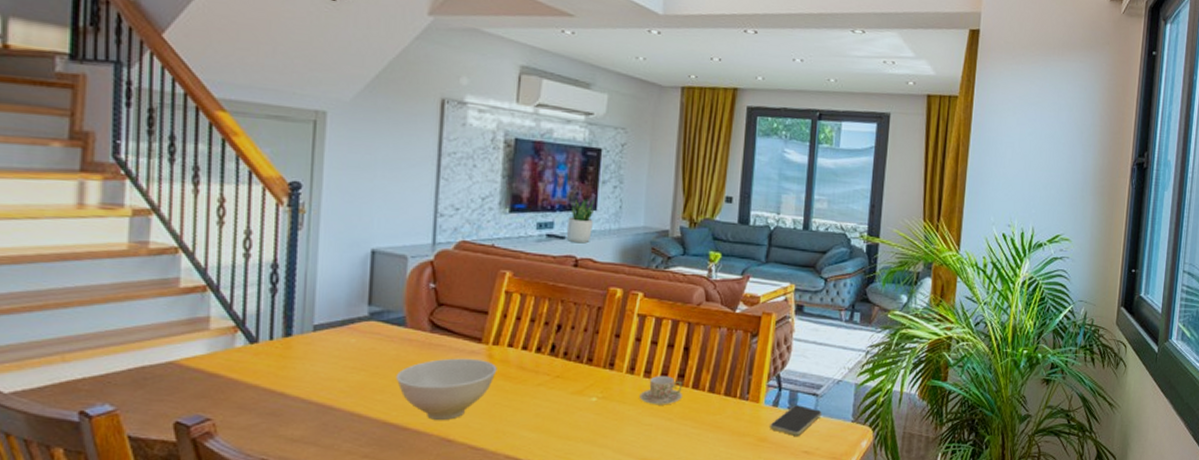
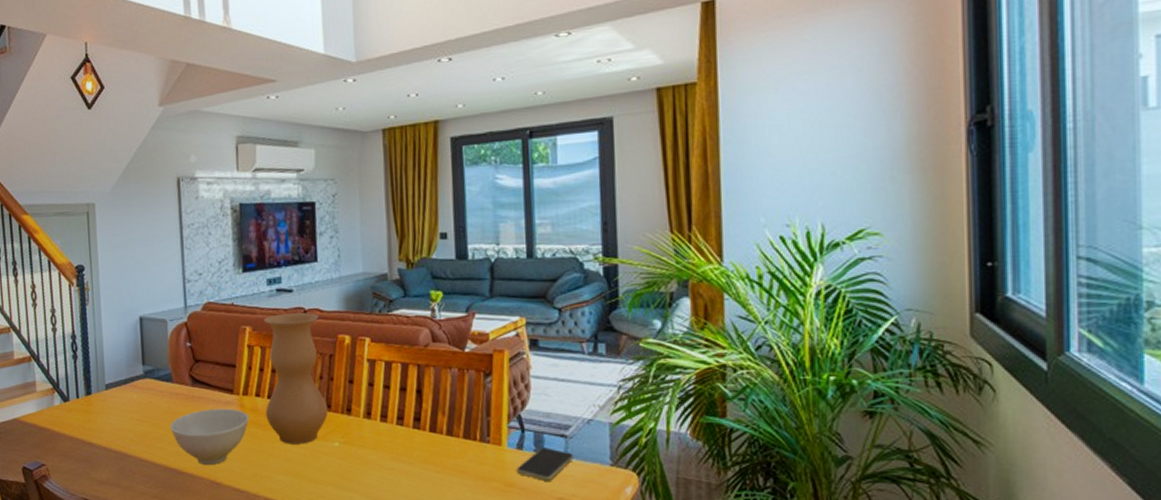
vase: none [518,260,590,399] -> present [264,312,328,444]
planter: present [566,198,596,244] -> none [292,251,316,295]
teacup: present [639,376,683,405] -> none [379,420,420,449]

